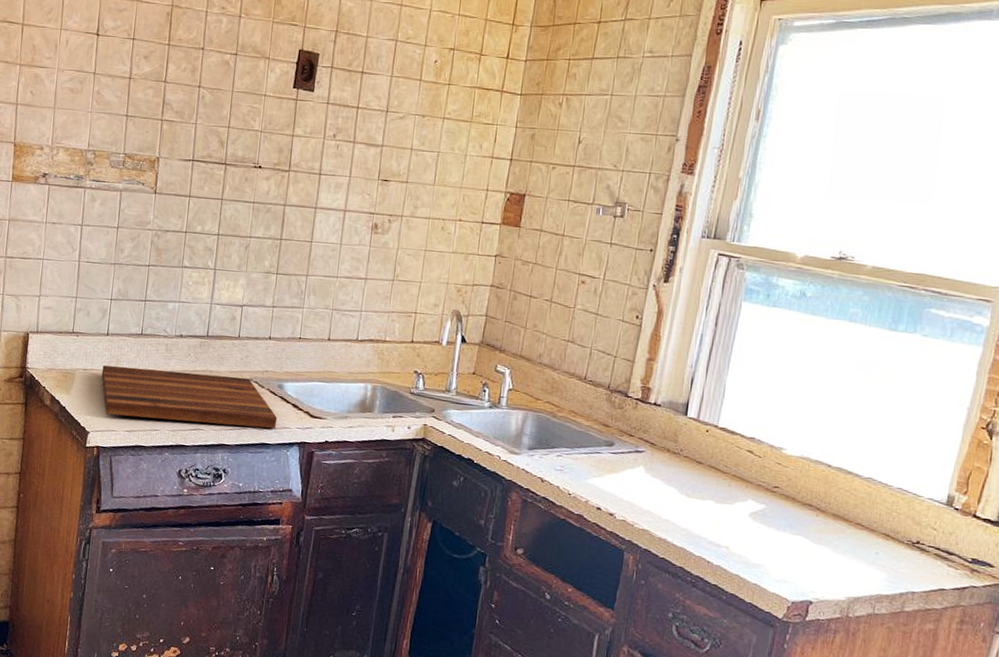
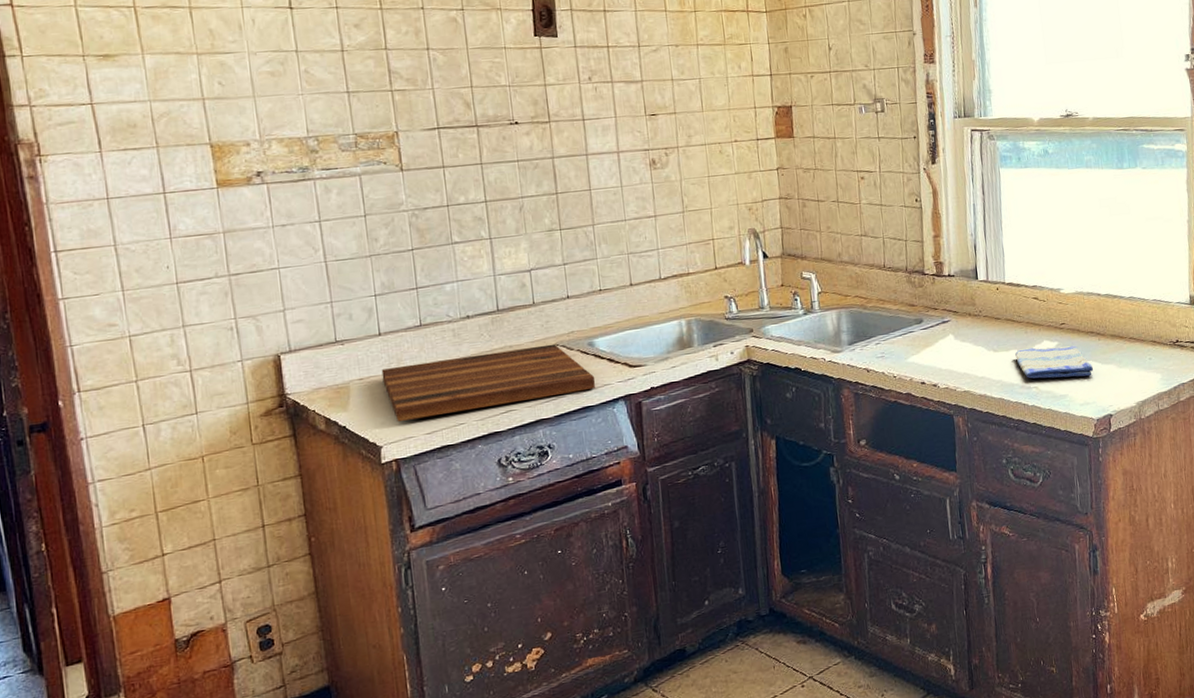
dish towel: none [710,502,802,553] -> present [1015,345,1093,379]

